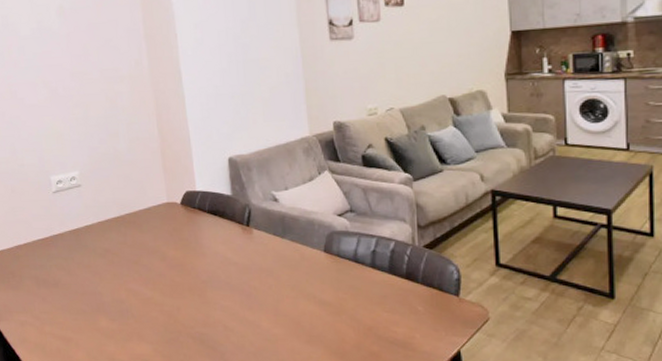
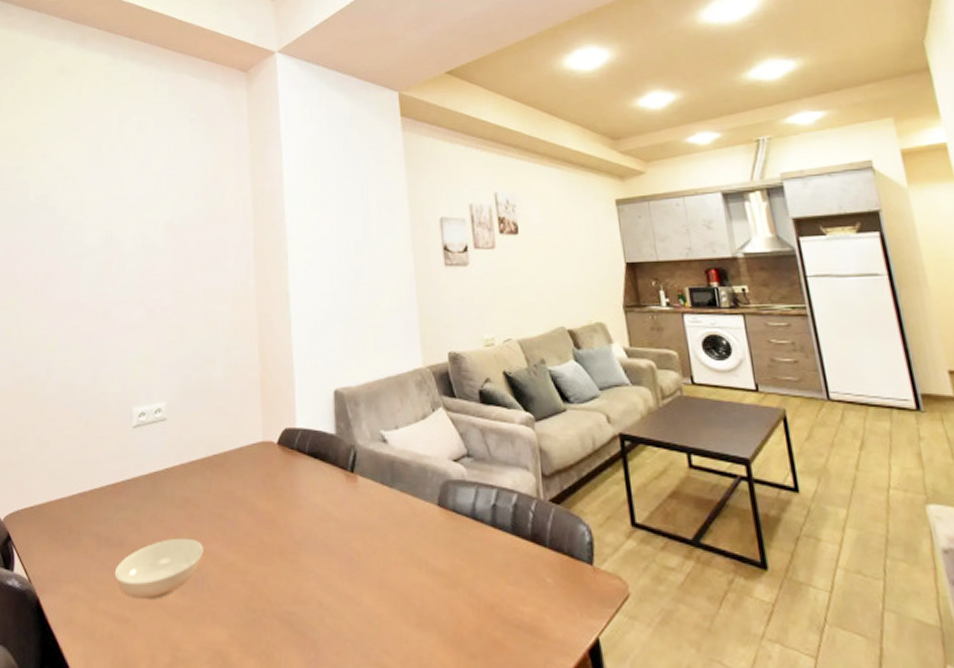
bowl: none [54,279,126,324] -> present [114,538,204,599]

